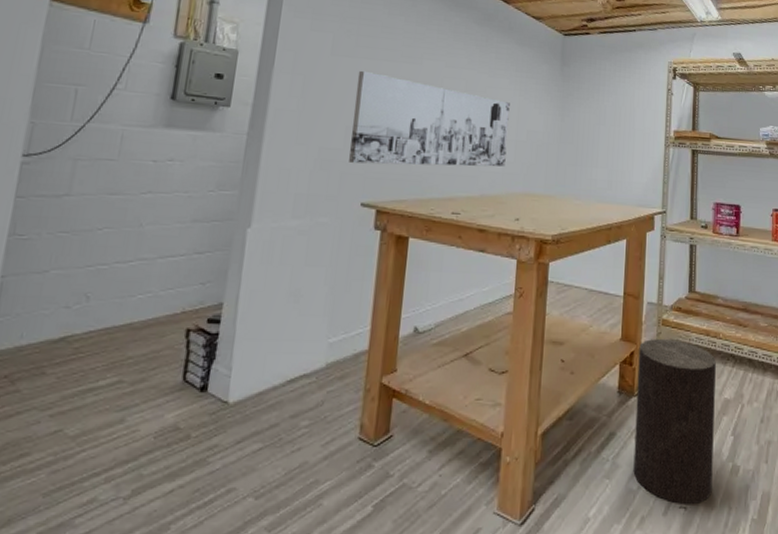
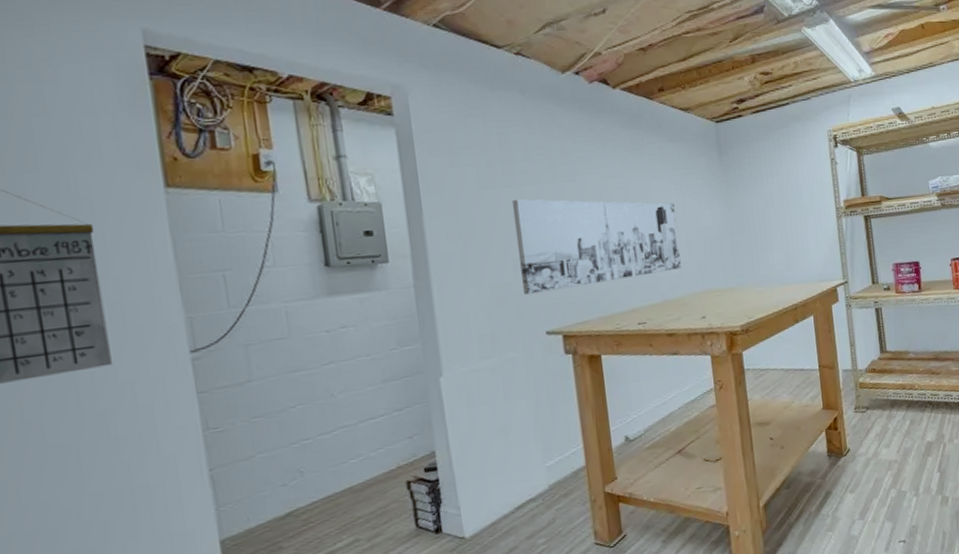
stool: present [633,338,716,505] -> none [841,398,926,540]

